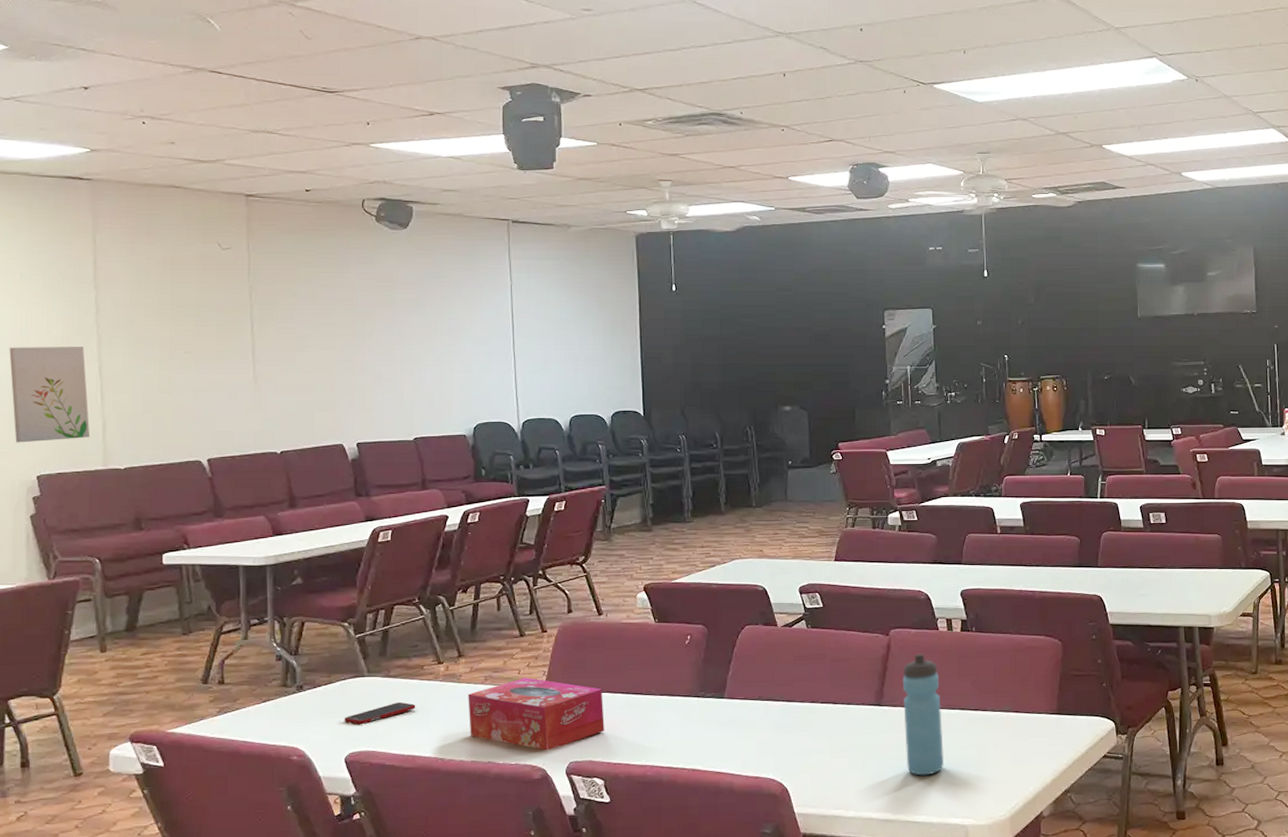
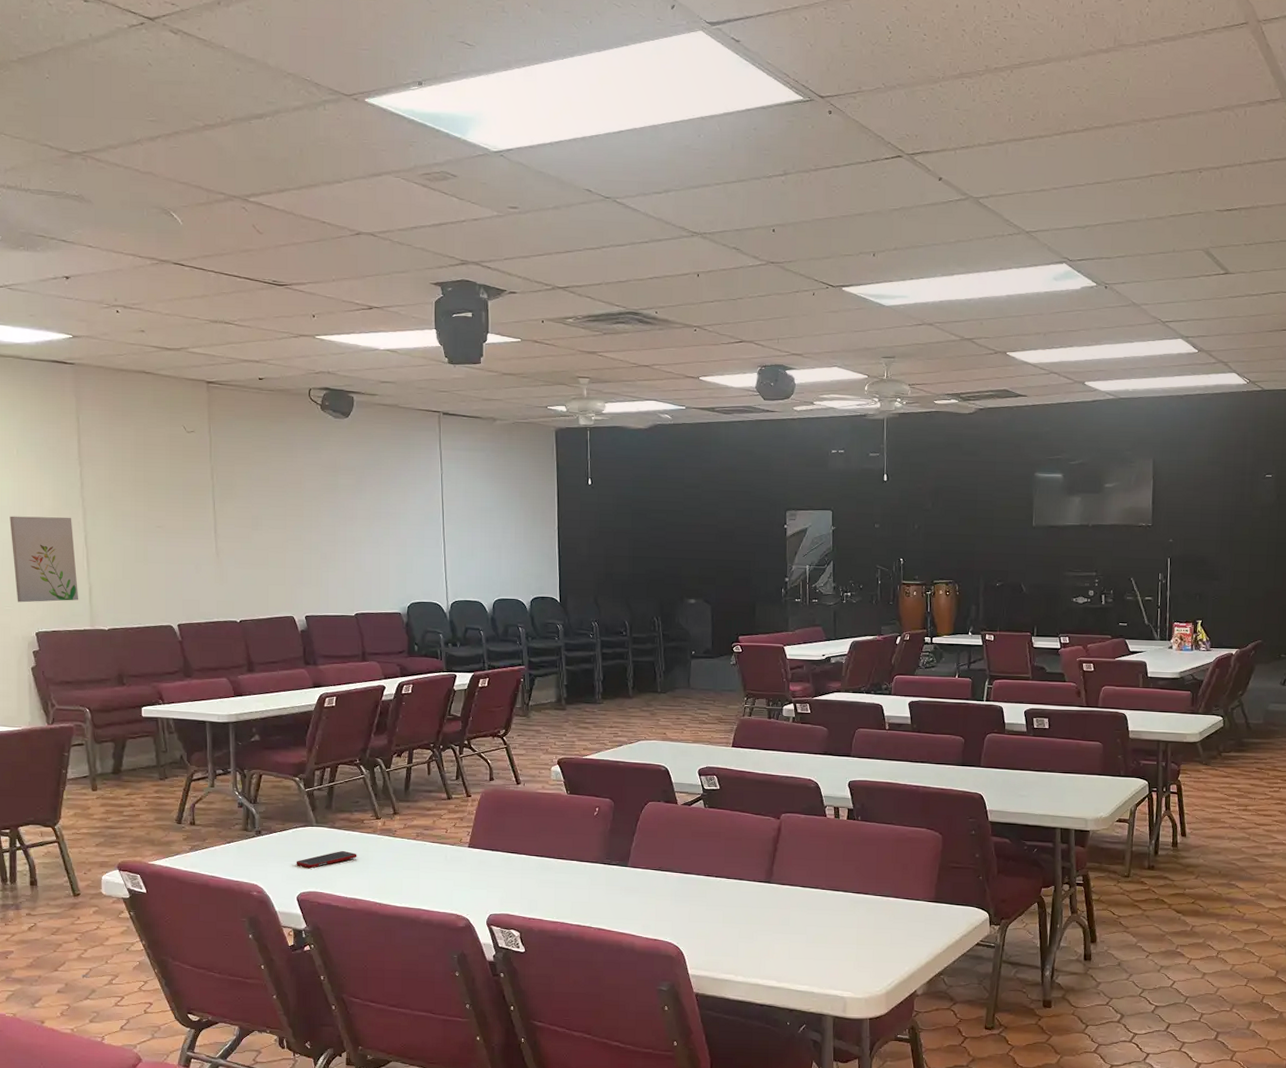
tissue box: present [468,678,604,751] -> none [402,836,521,903]
water bottle: present [902,653,945,776] -> none [791,837,827,950]

